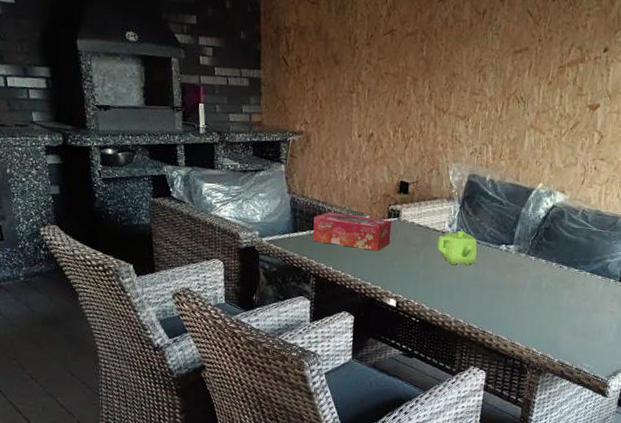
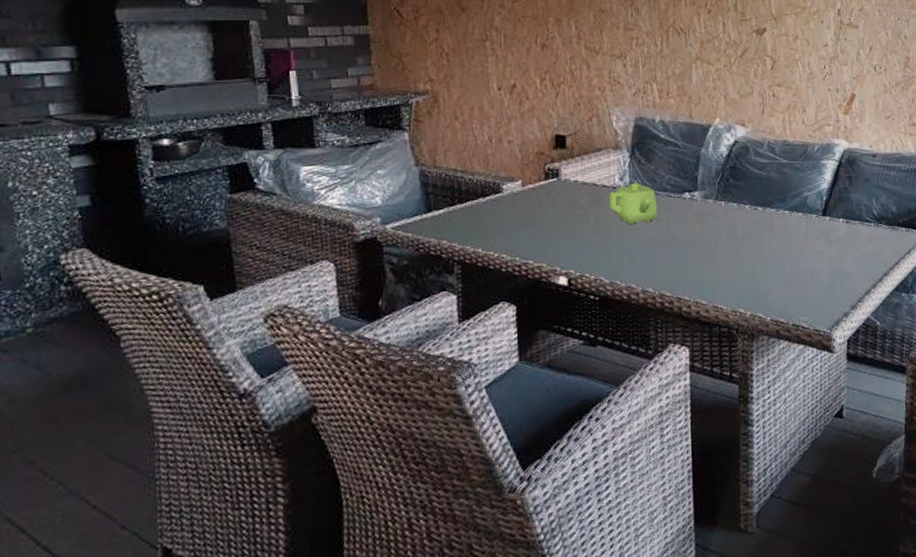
tissue box: present [312,211,392,251] -> none [452,181,551,221]

